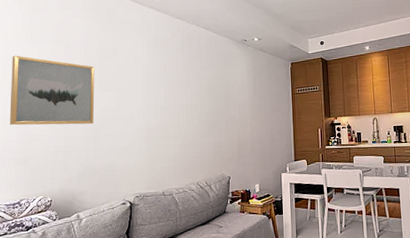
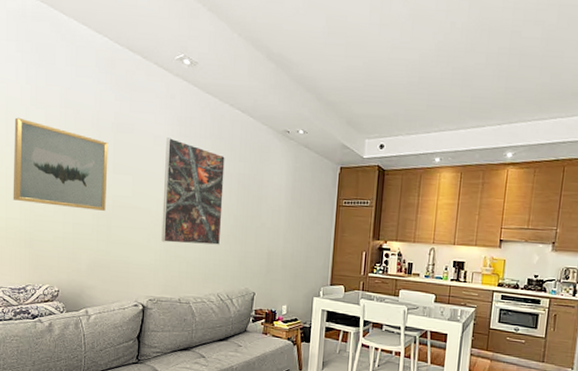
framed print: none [144,56,197,144] -> present [161,138,225,245]

